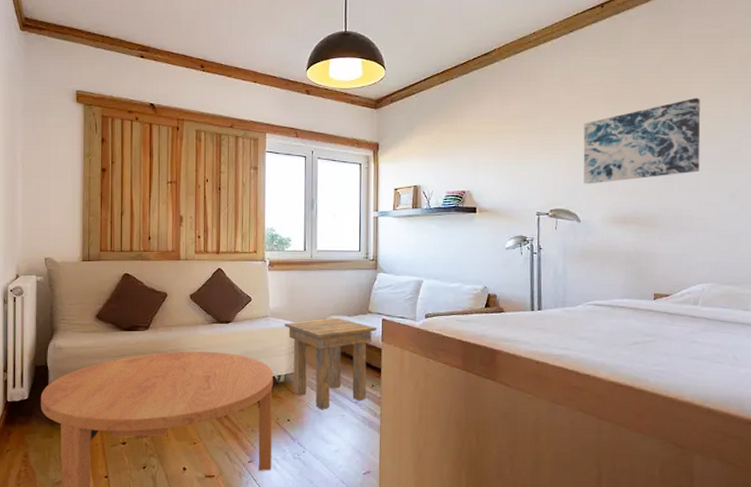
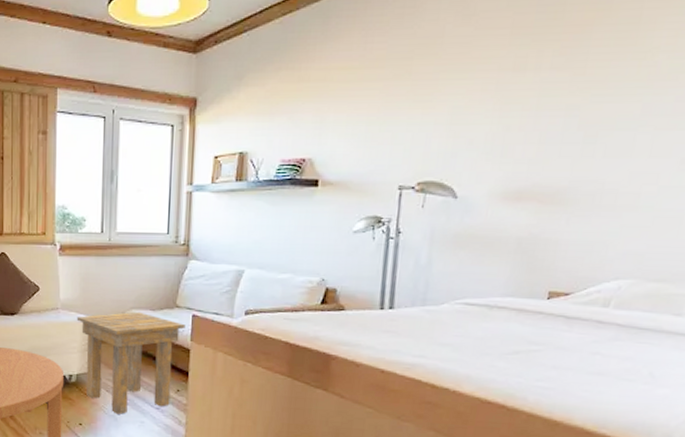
wall art: present [583,97,701,184] -> none [467,23,655,148]

